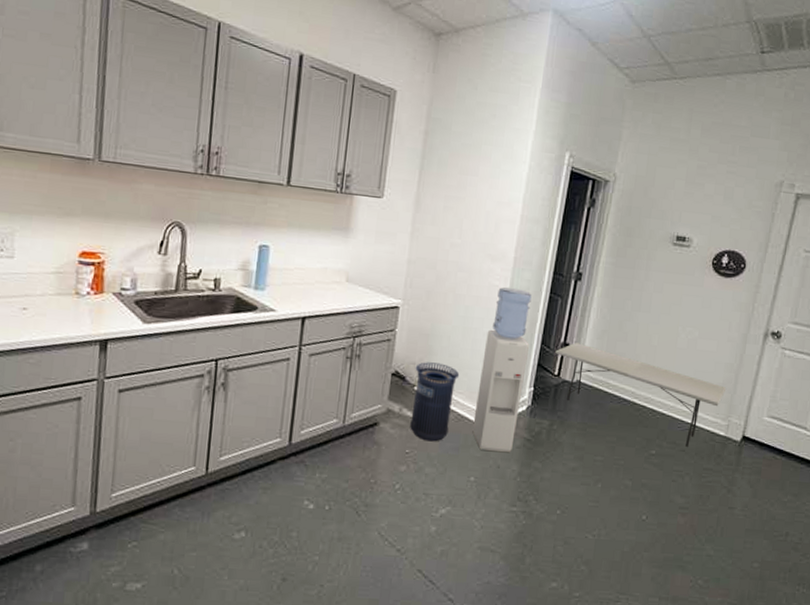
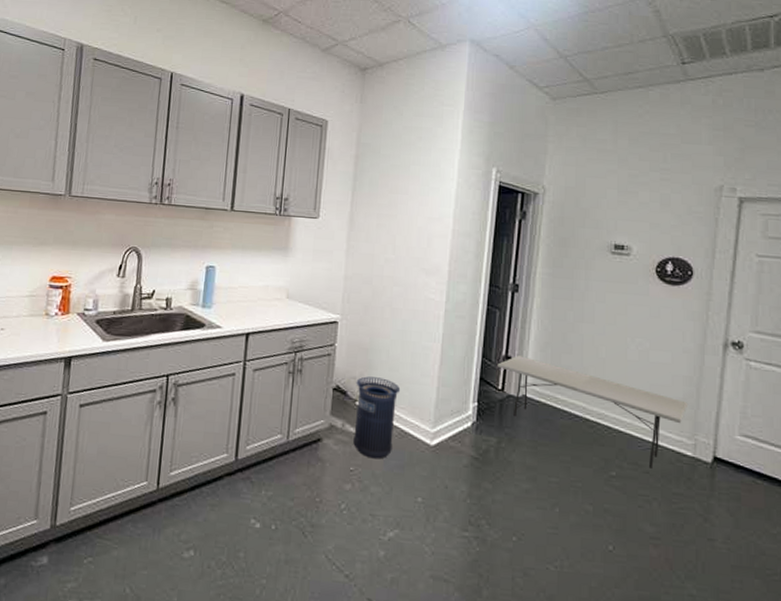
water cooler: present [472,286,532,453] -> none [417,299,469,473]

